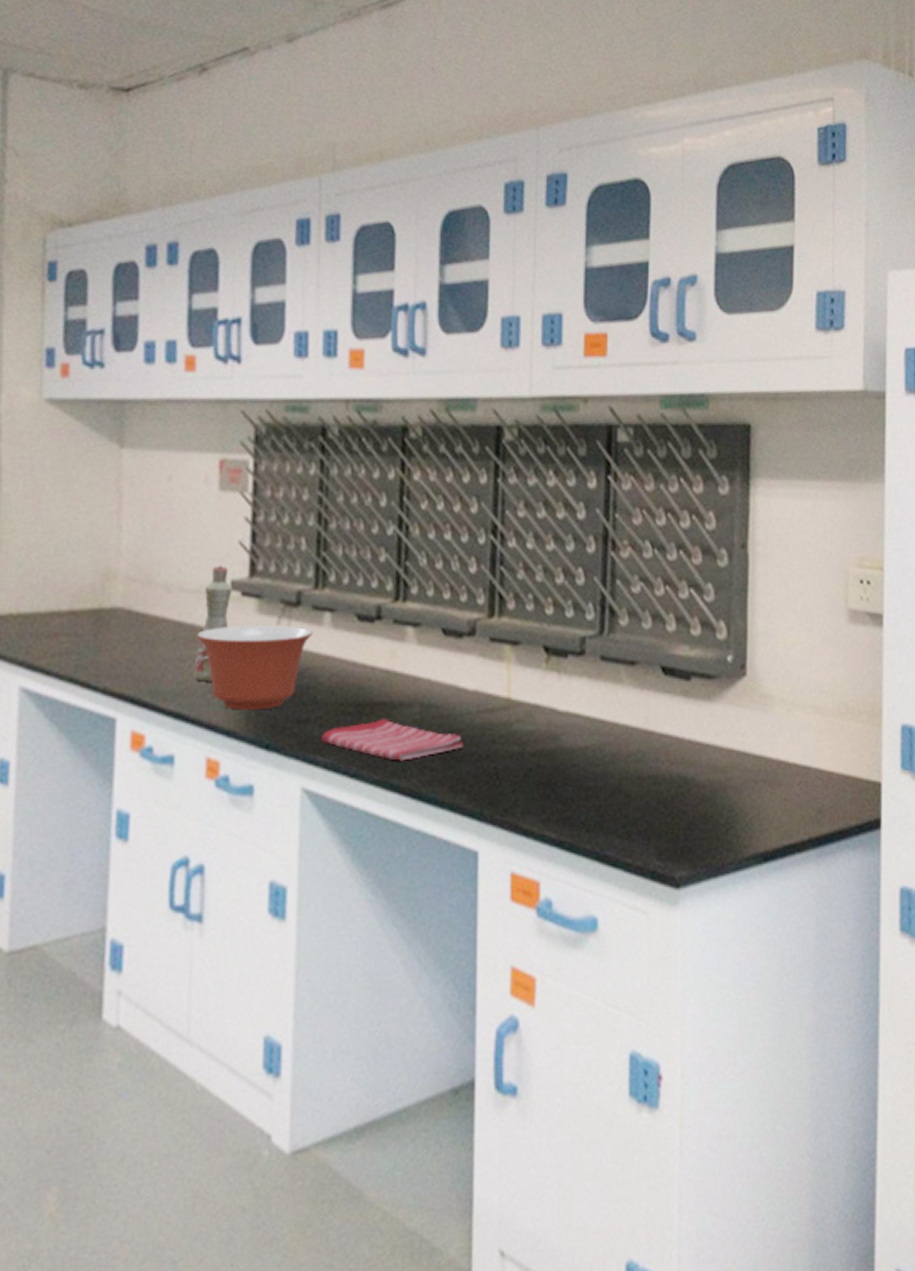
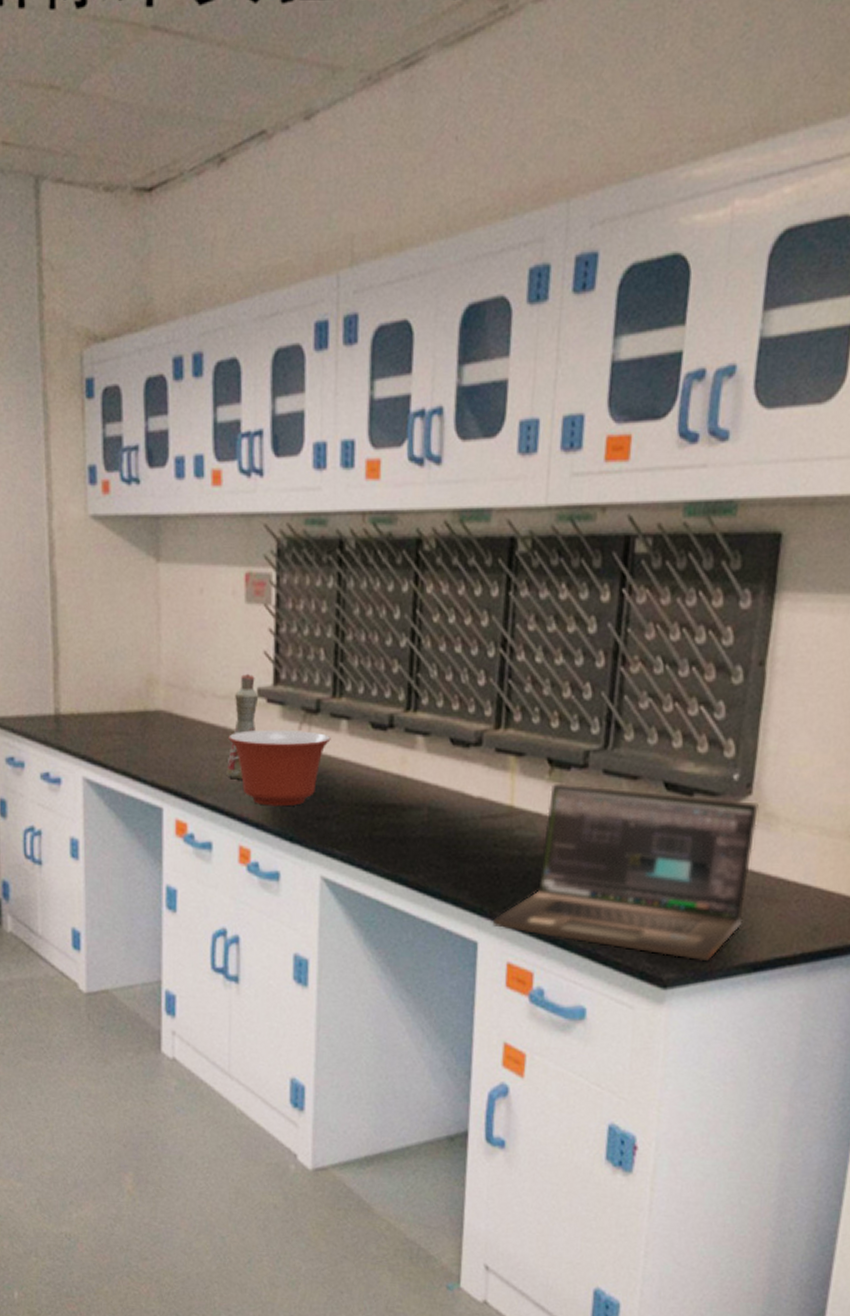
dish towel: present [322,719,464,761] -> none [339,819,467,858]
laptop: none [494,671,754,855] -> present [493,783,759,962]

